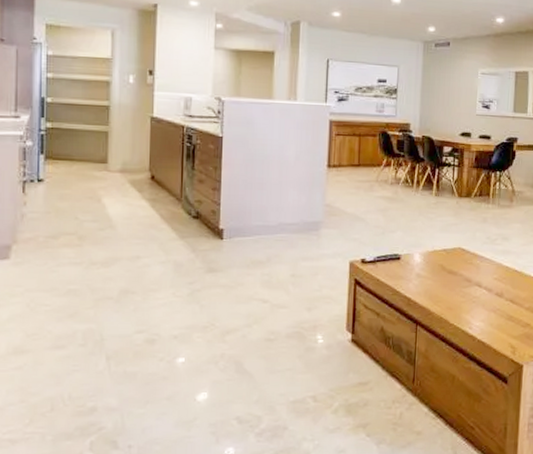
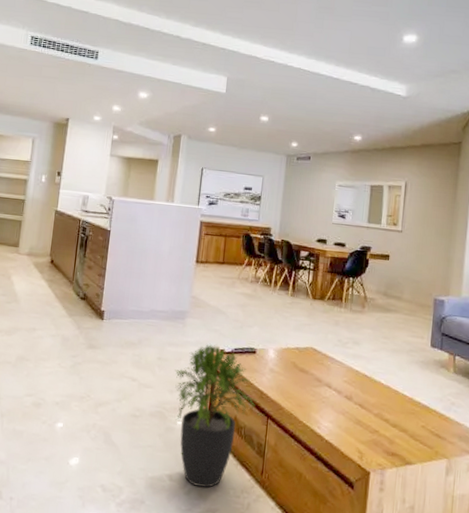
potted plant: none [311,254,405,403] -> present [174,343,257,488]

